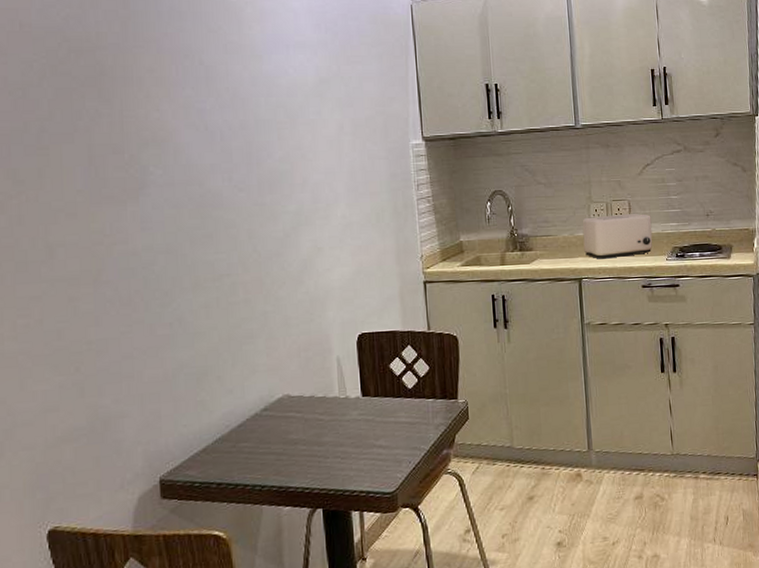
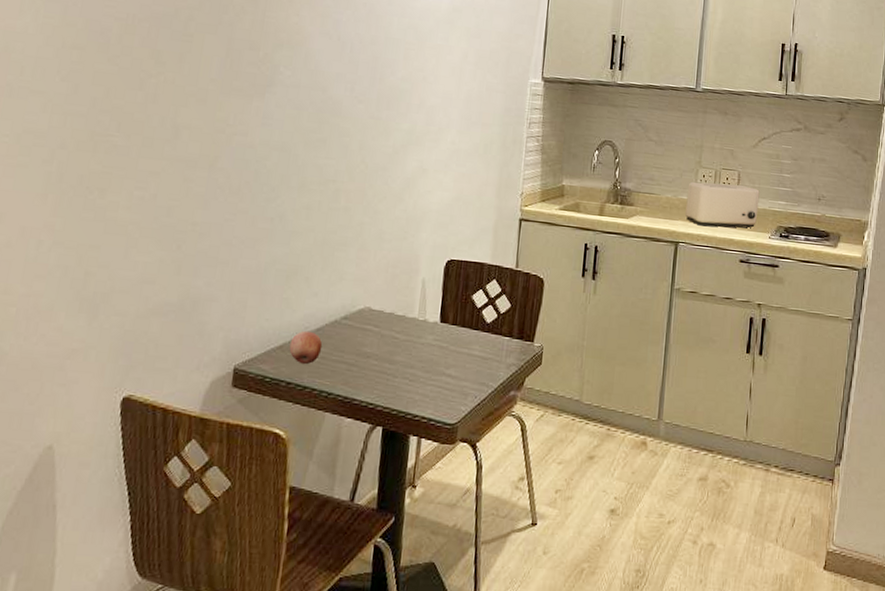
fruit: none [213,429,248,463] -> present [289,330,323,365]

